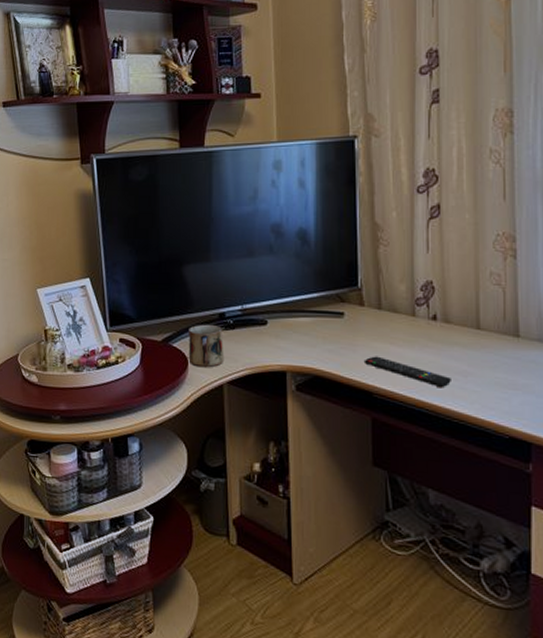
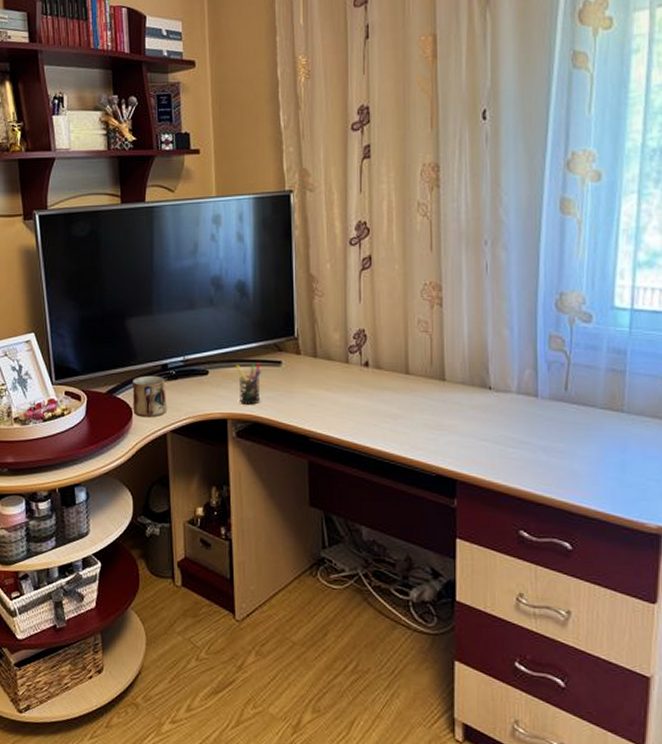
pen holder: none [295,314,322,358] -> present [235,363,261,405]
remote control: present [363,356,451,388] -> none [300,402,382,431]

